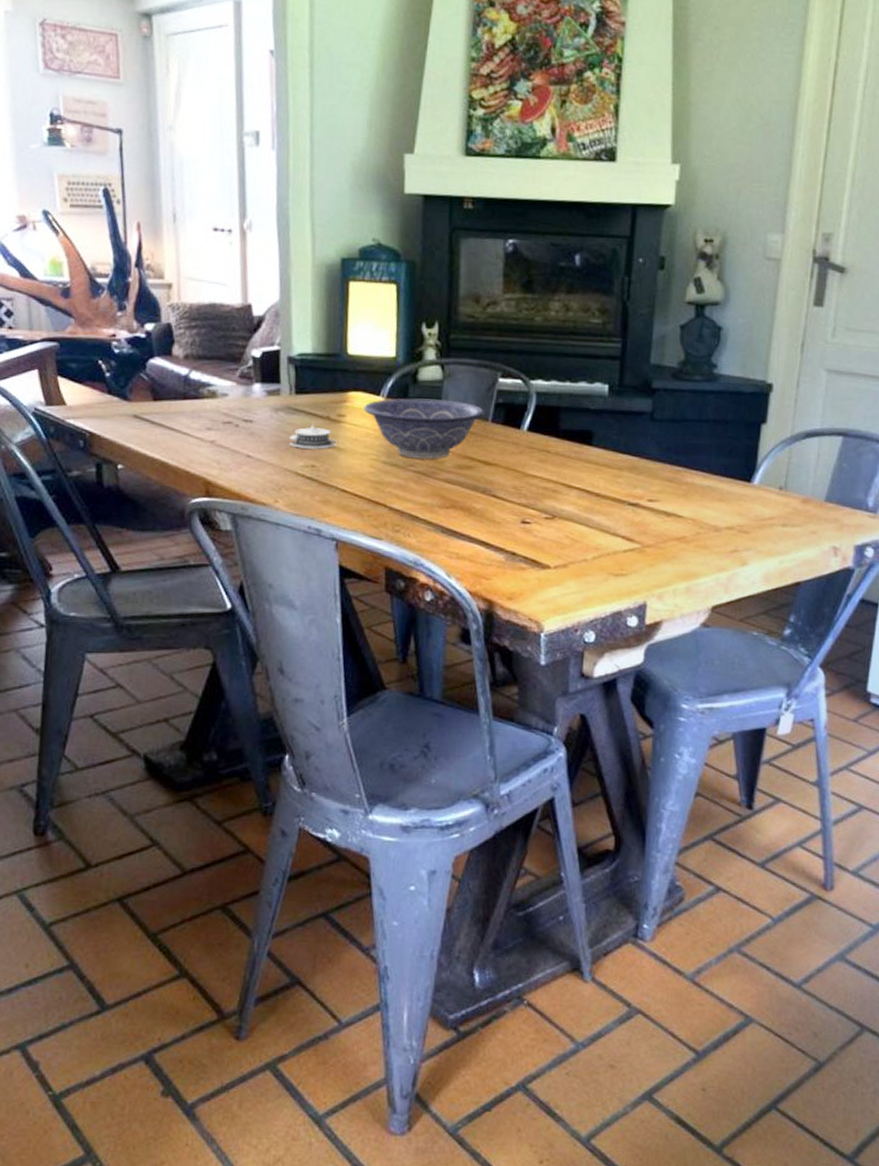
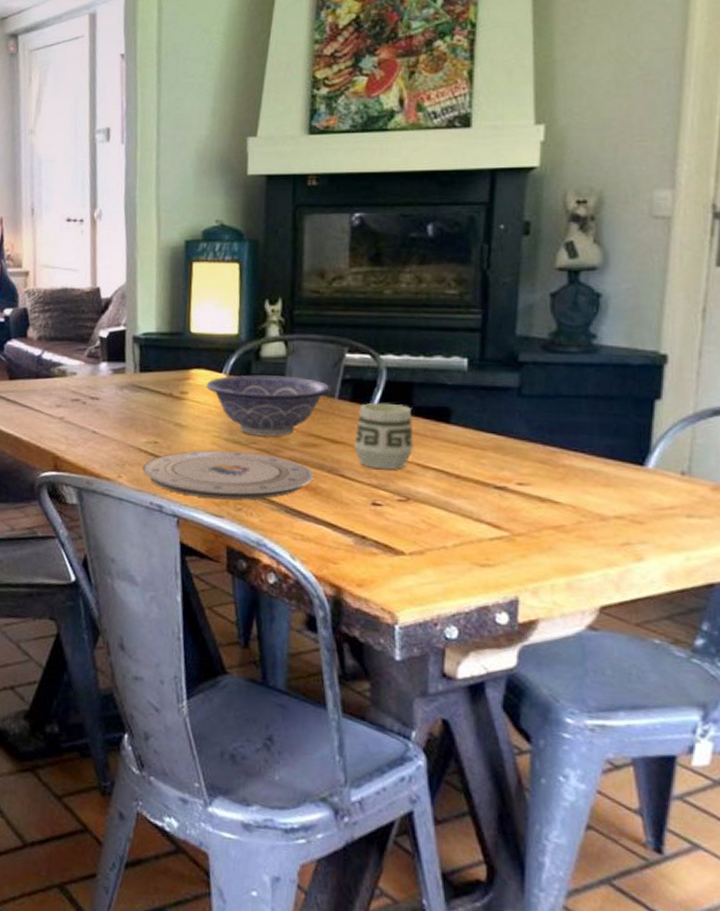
architectural model: present [290,424,337,449] -> none [133,401,179,426]
plate: none [299,473,468,522] -> present [142,450,313,500]
cup: none [506,426,560,490] -> present [354,402,415,470]

